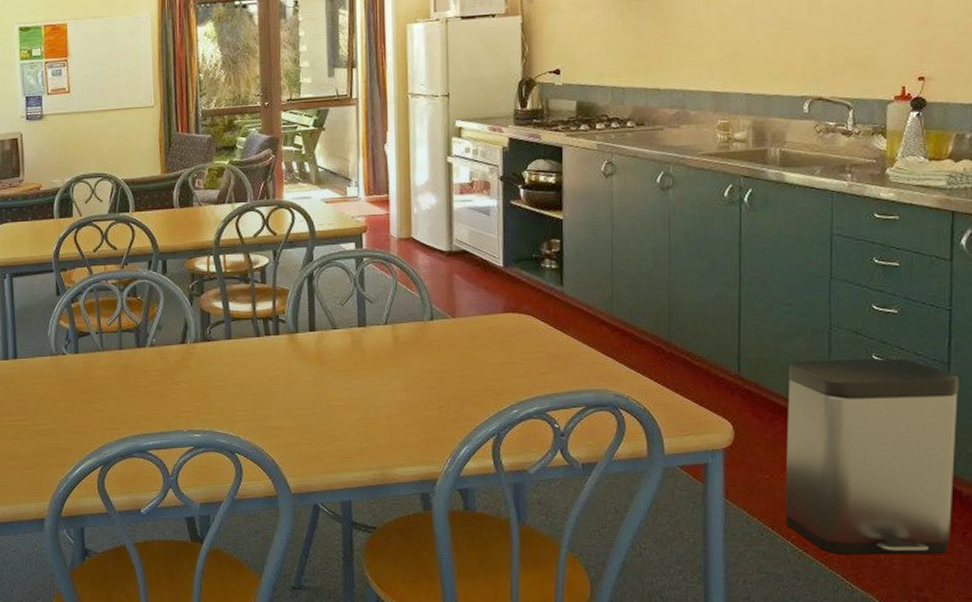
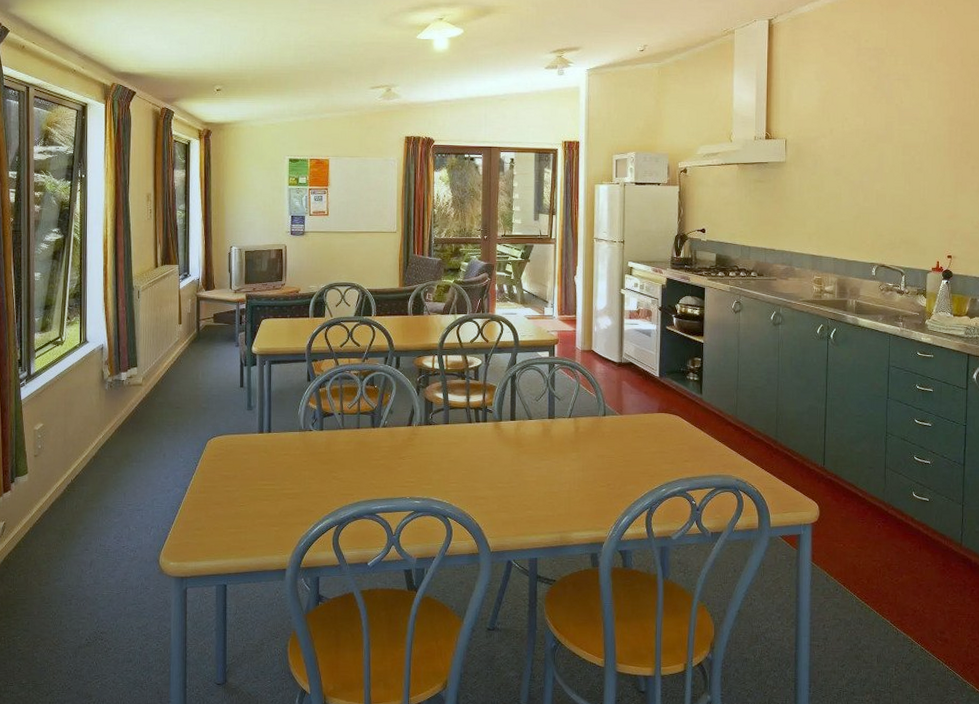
pedal bin: present [784,358,959,555] -> none [852,459,971,606]

